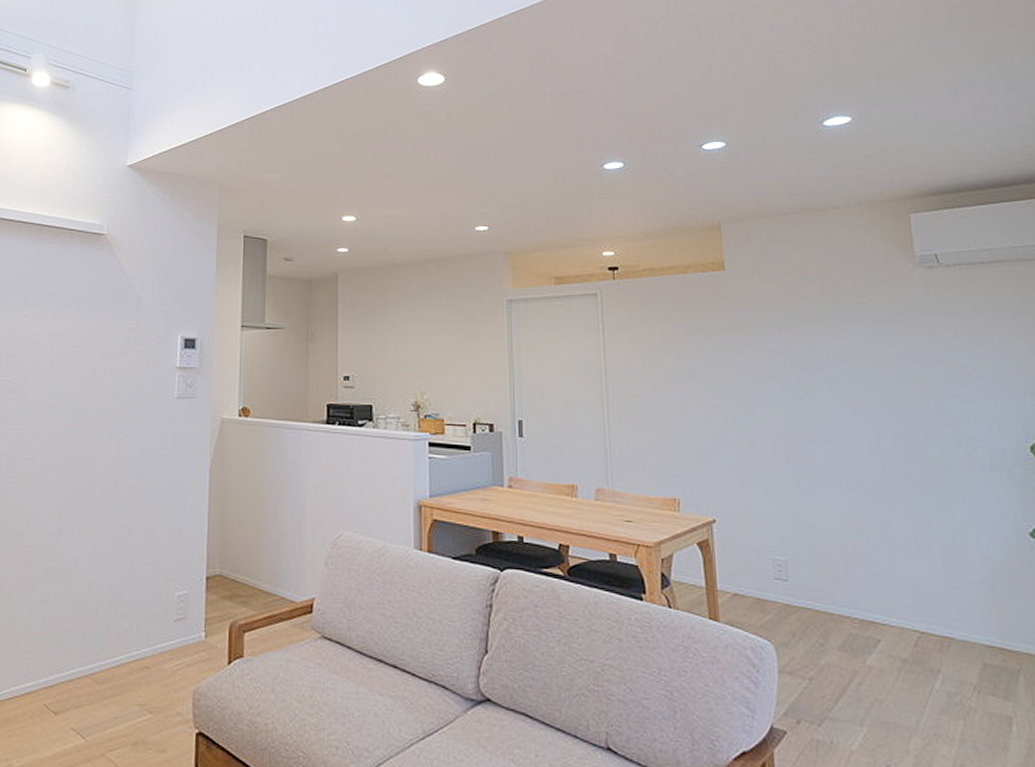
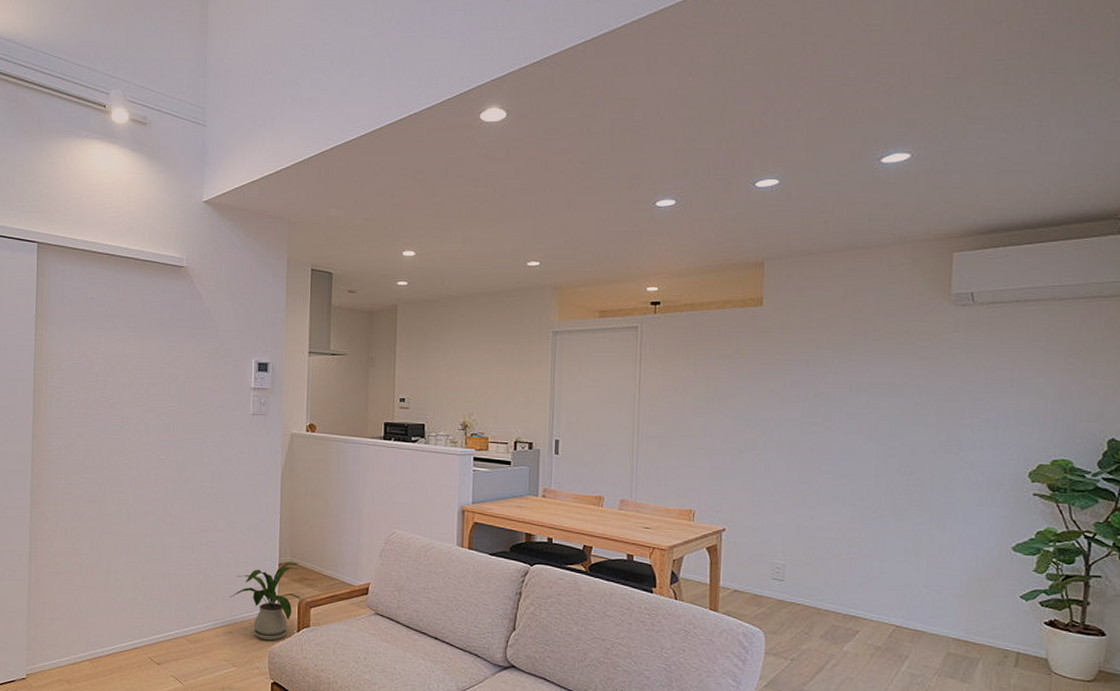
house plant: none [147,574,235,677] -> present [230,562,303,641]

